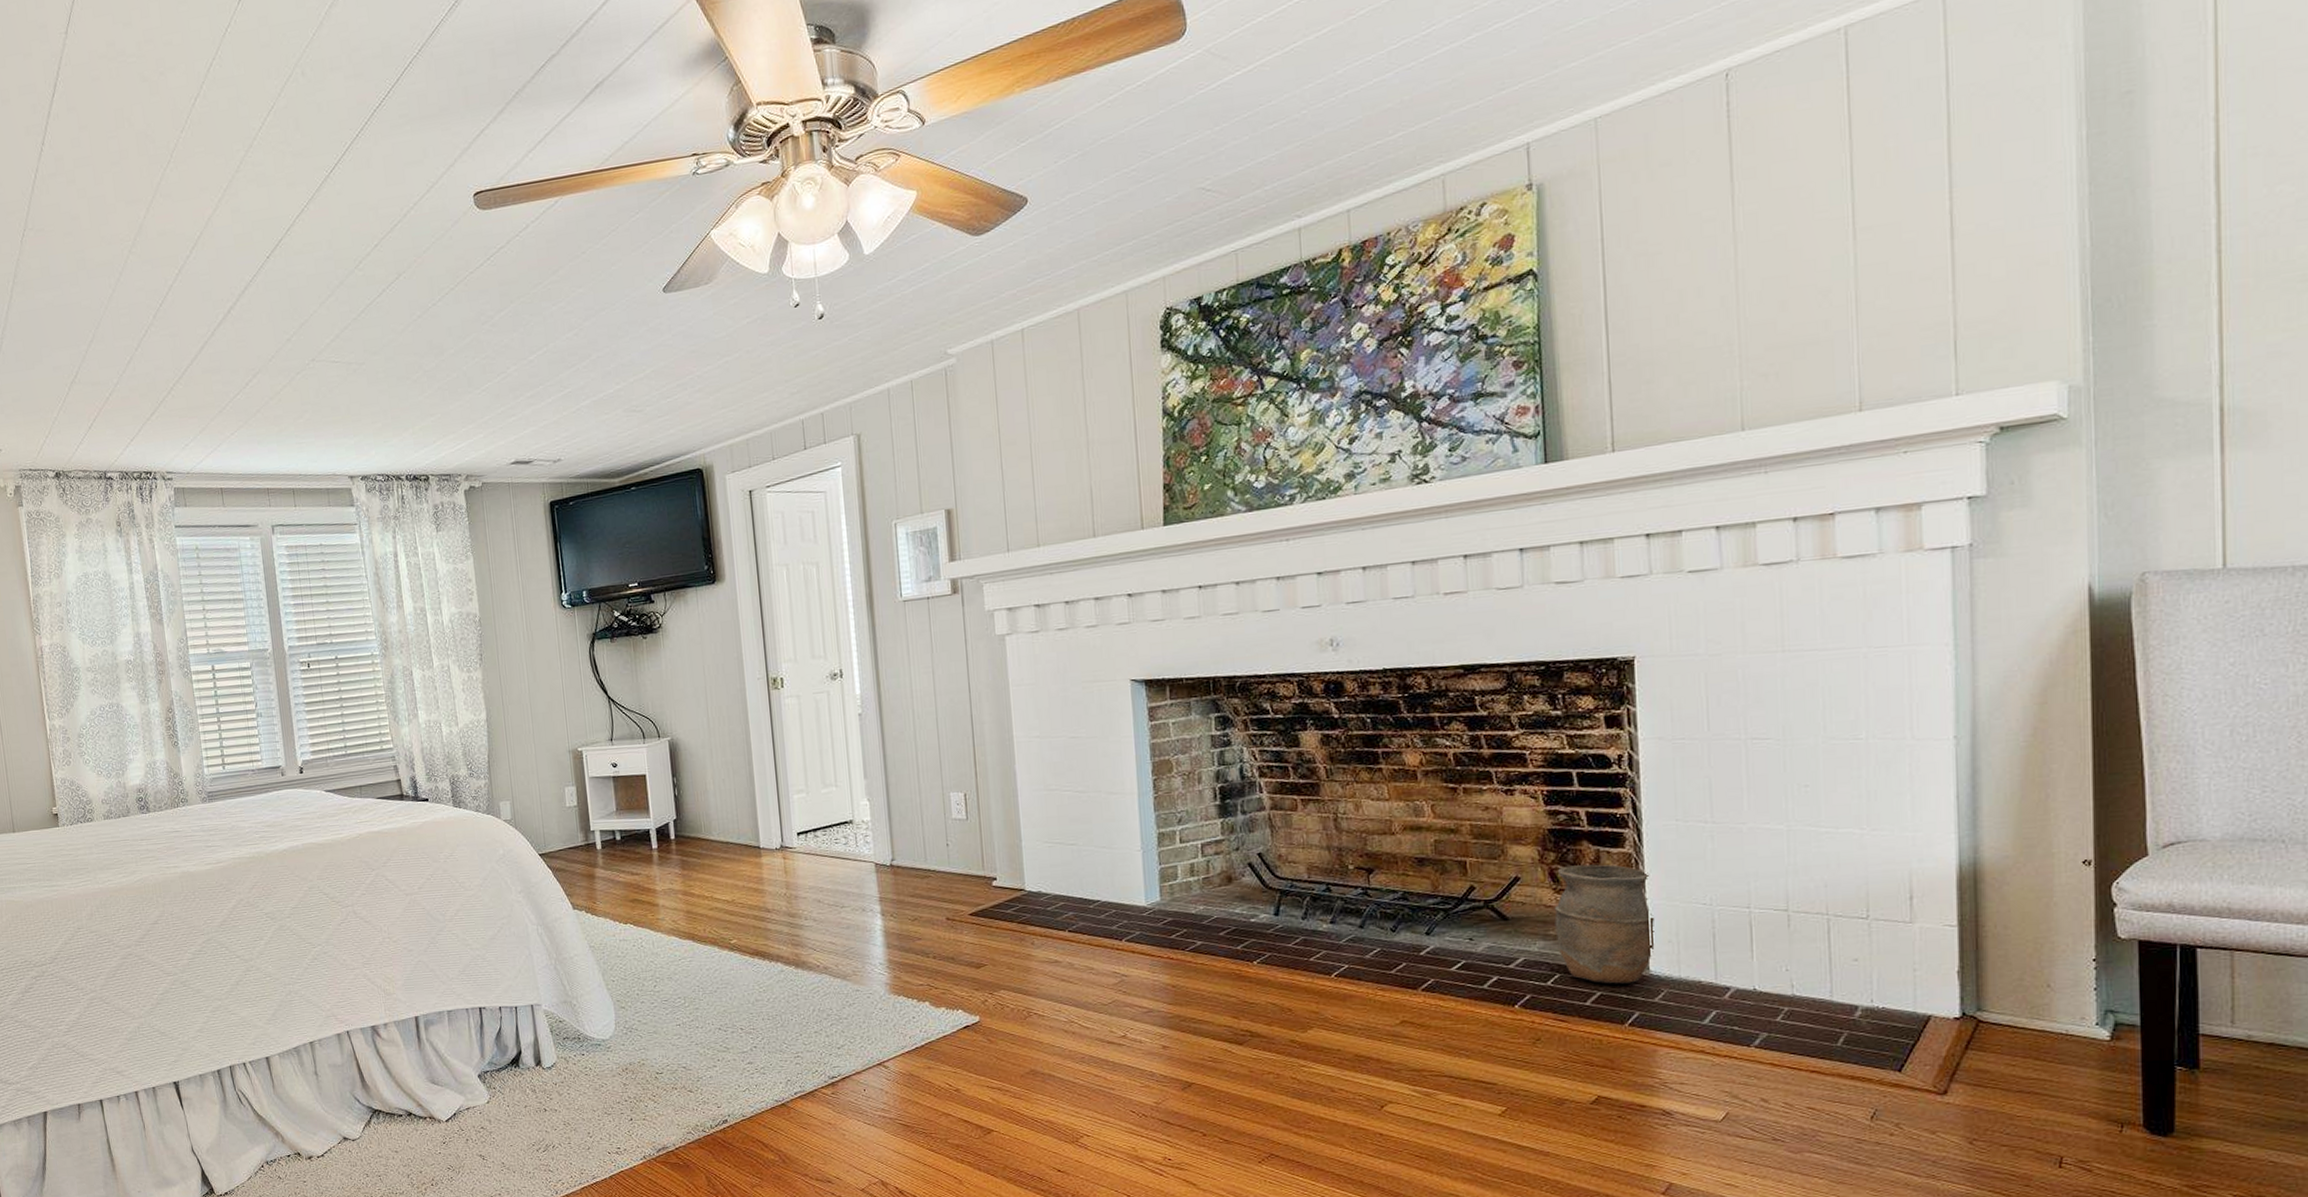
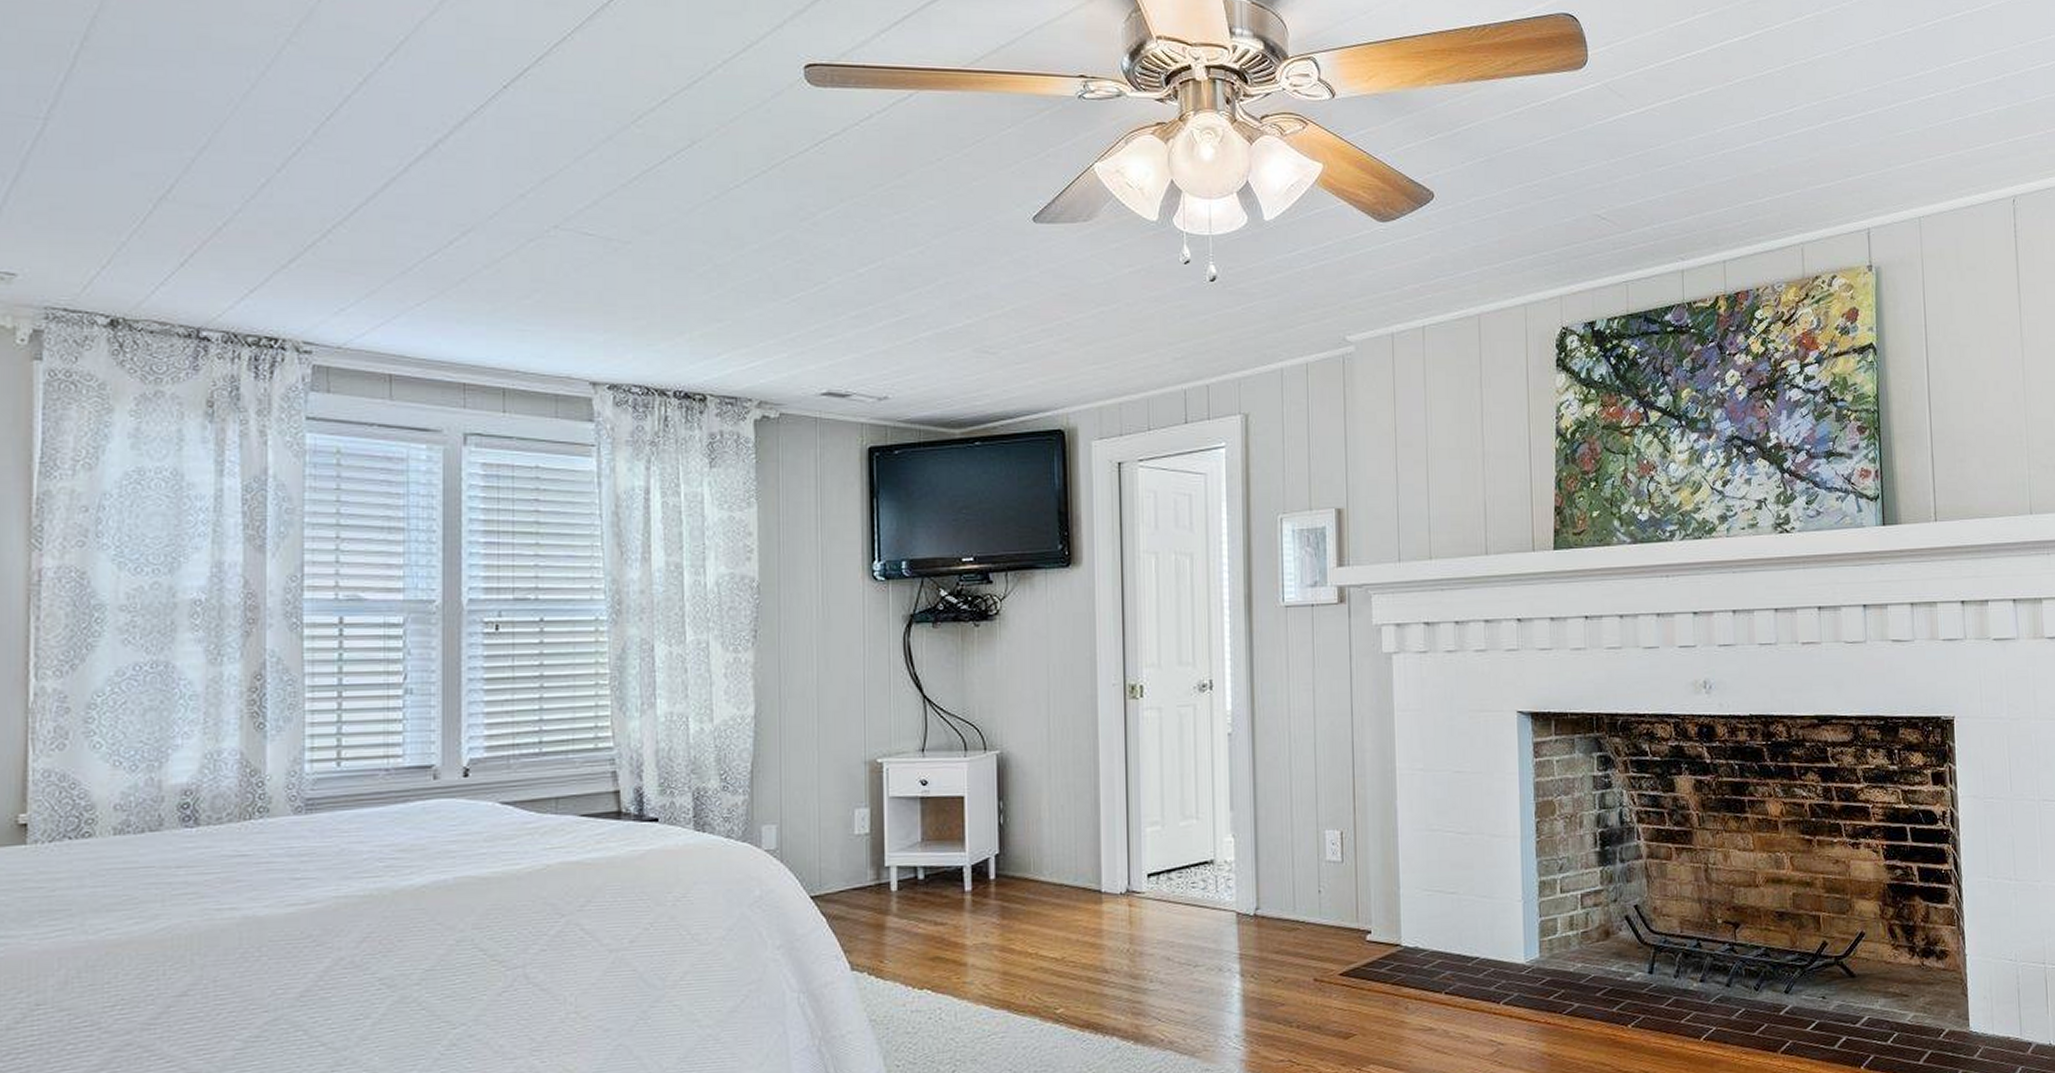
vase: present [1554,864,1655,984] -> none [1892,920,1974,1042]

